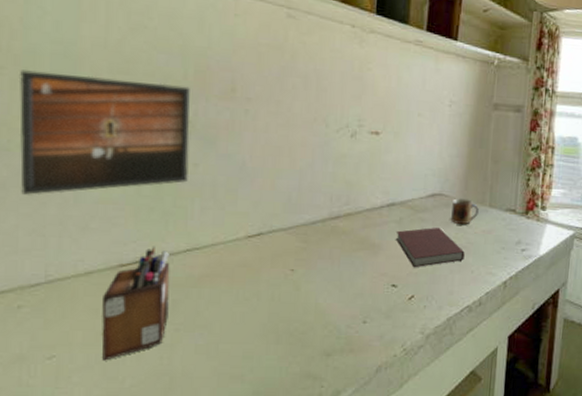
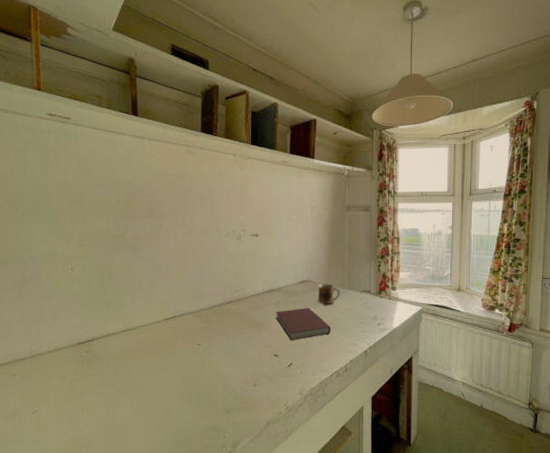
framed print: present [18,70,190,195] -> none [11,206,123,294]
desk organizer: present [101,246,170,361] -> none [67,328,112,415]

